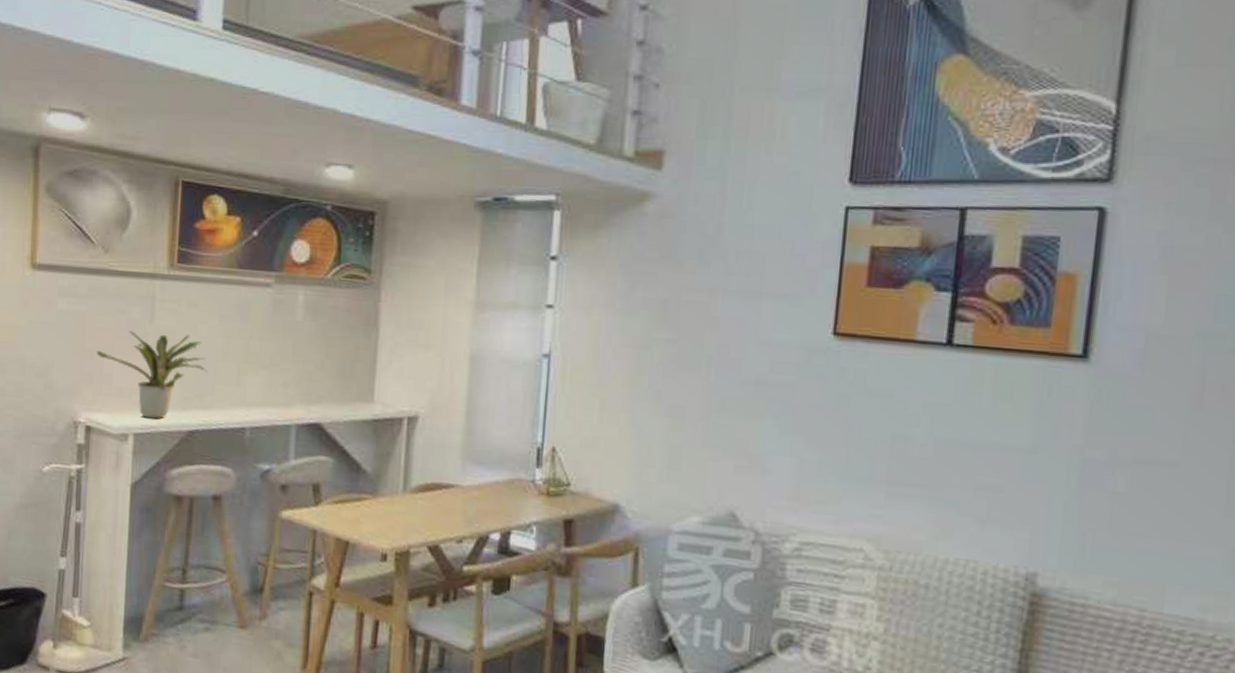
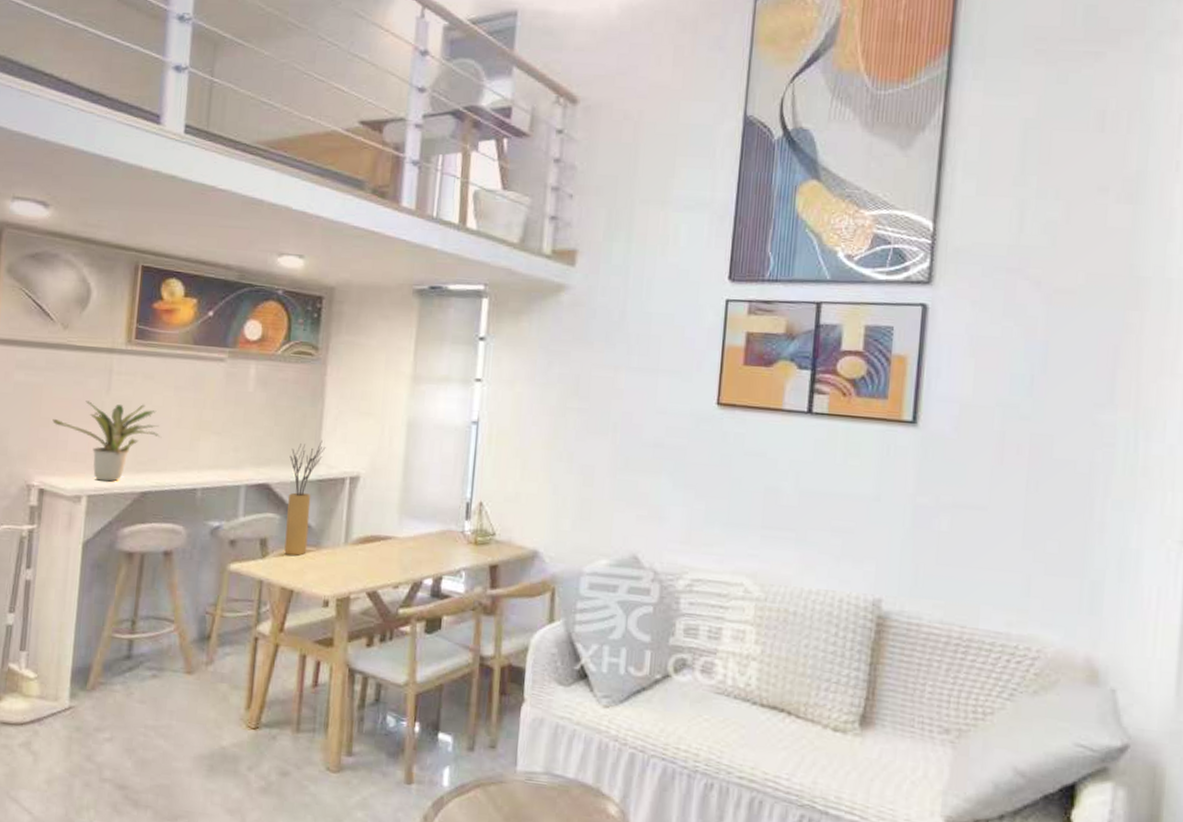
vase: none [338,375,381,504] -> present [284,440,326,556]

